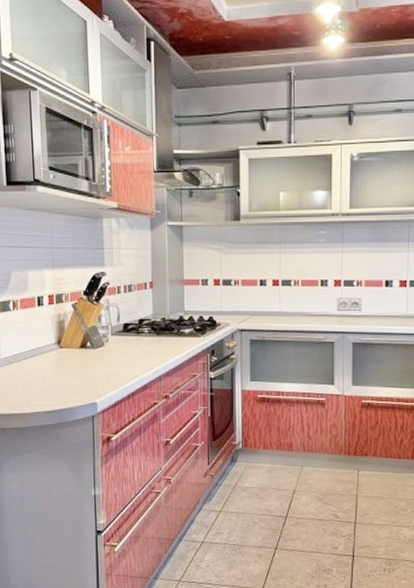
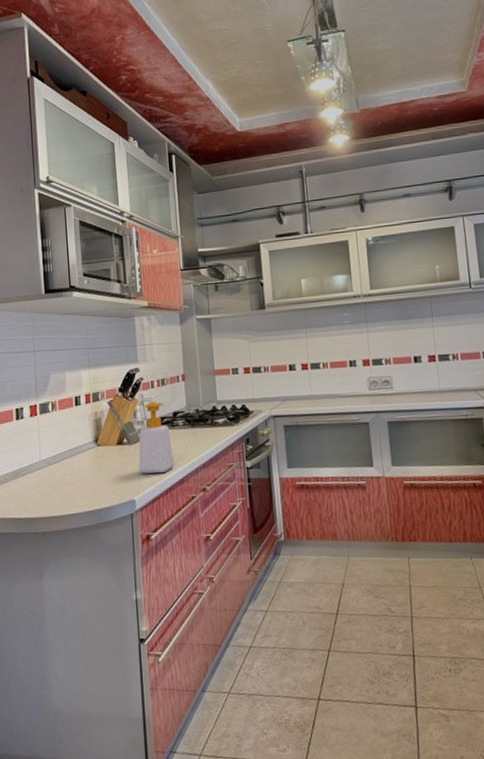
soap bottle: none [101,307,139,379] -> present [138,401,175,474]

